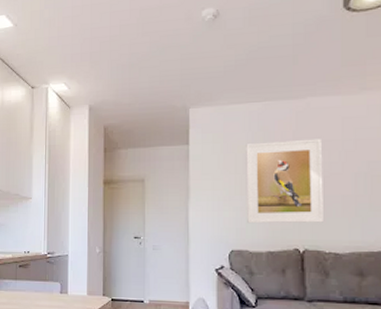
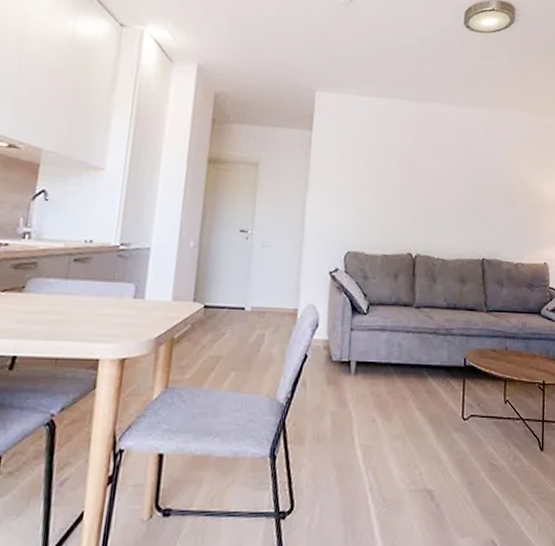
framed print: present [246,138,323,224] -> none [365,139,438,228]

